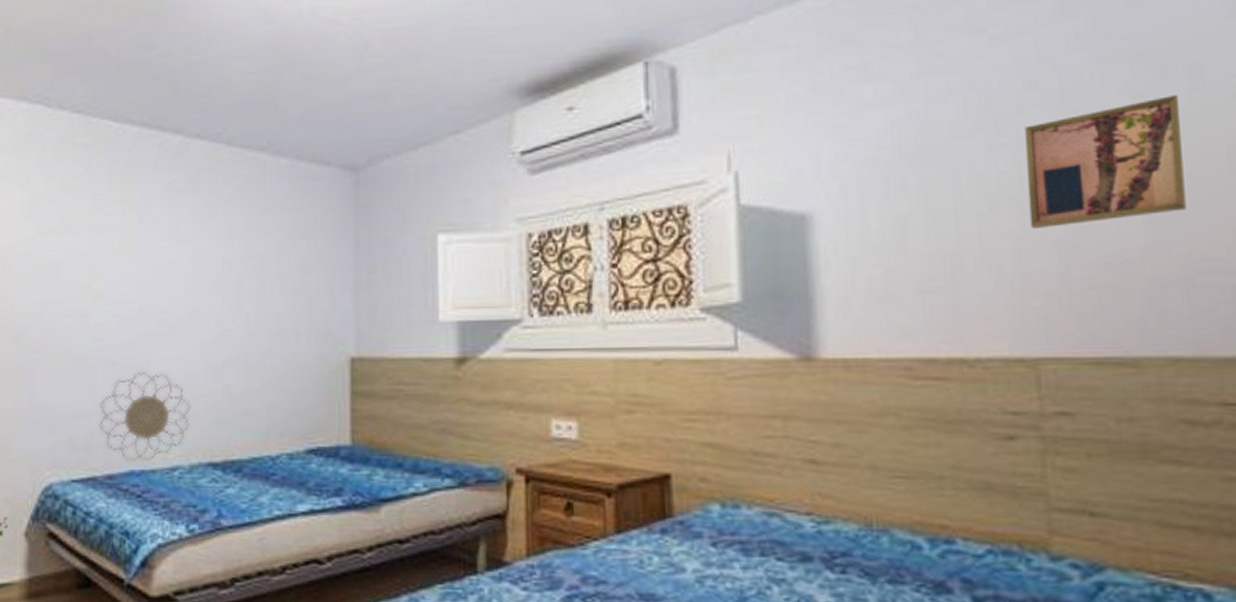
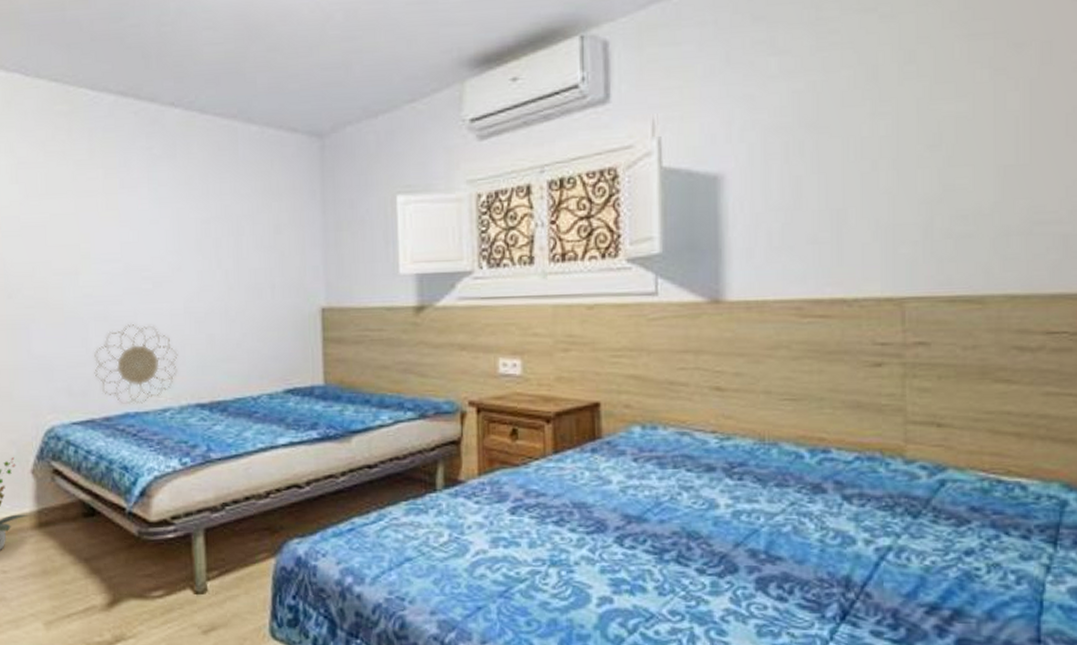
wall art: present [1024,95,1186,230] -> none [902,69,1030,188]

